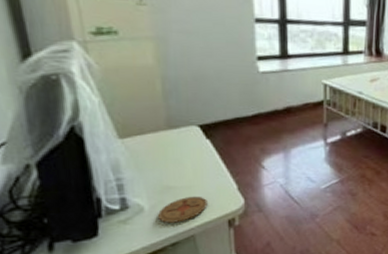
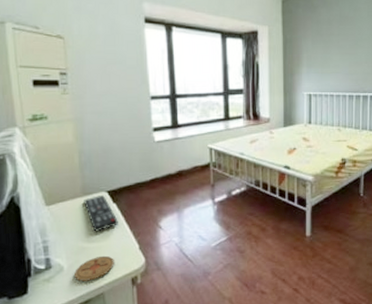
remote control: none [169,128,212,170] -> present [84,194,118,232]

